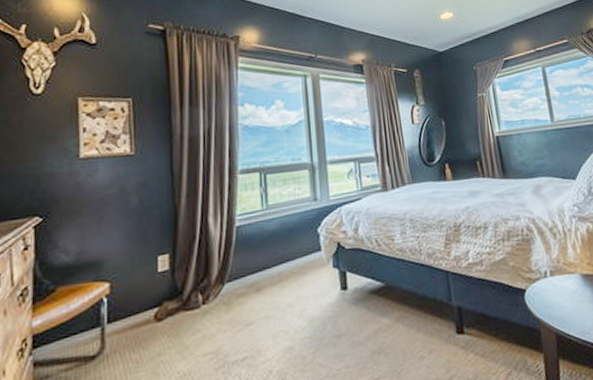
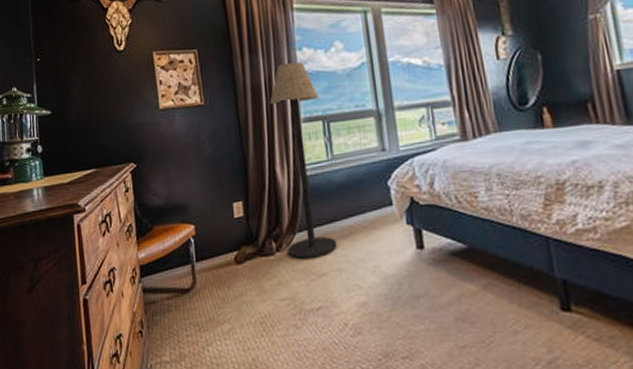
floor lamp: none [207,116,267,310] -> present [269,62,337,260]

